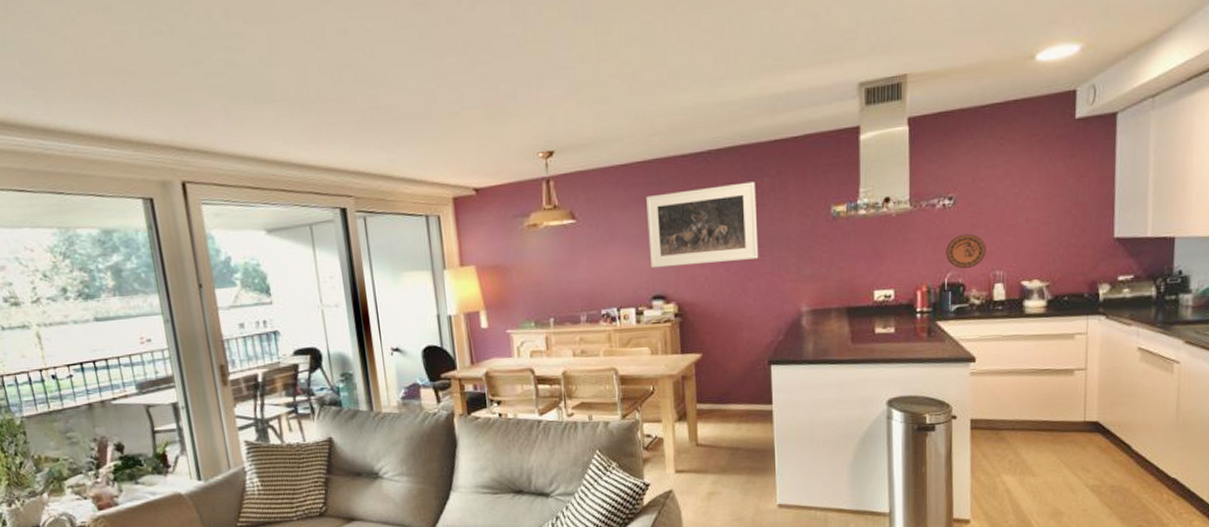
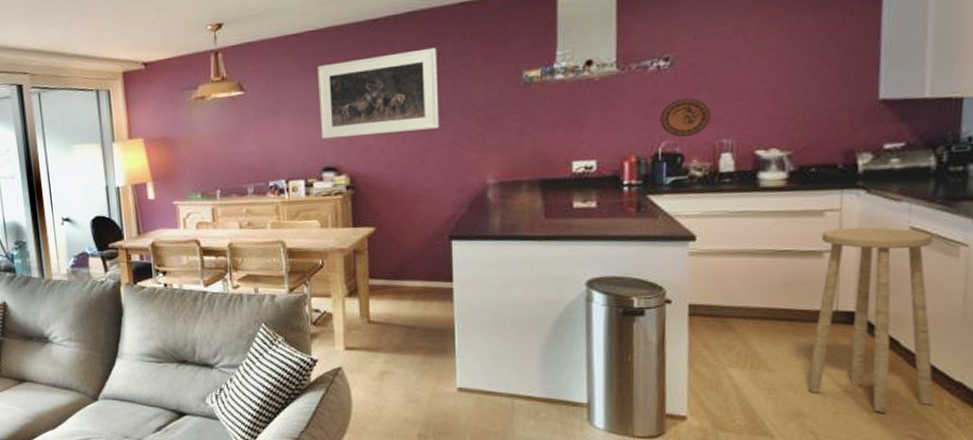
stool: none [1064,348,1156,508] -> present [808,227,934,413]

